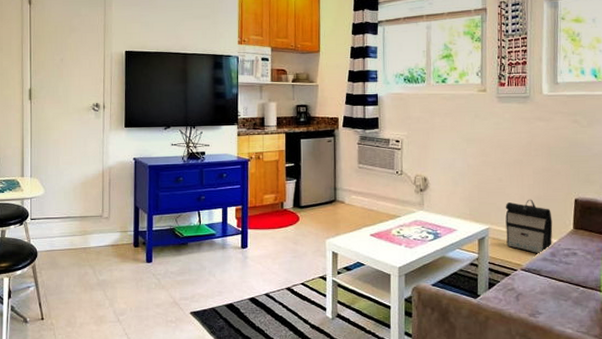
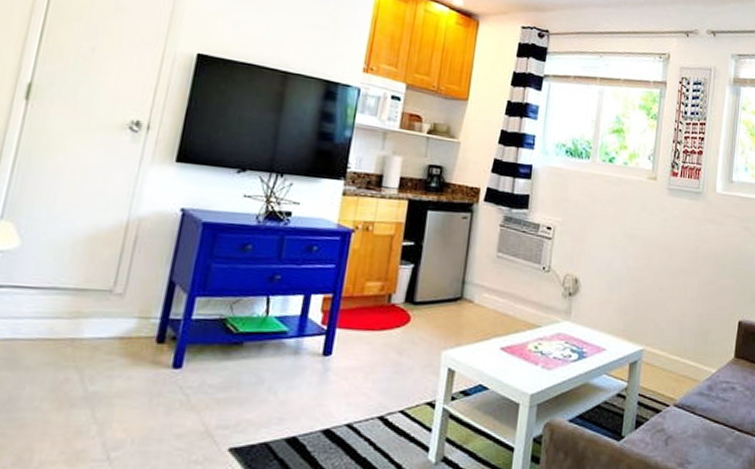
backpack: present [505,199,553,254] -> none [661,317,713,387]

